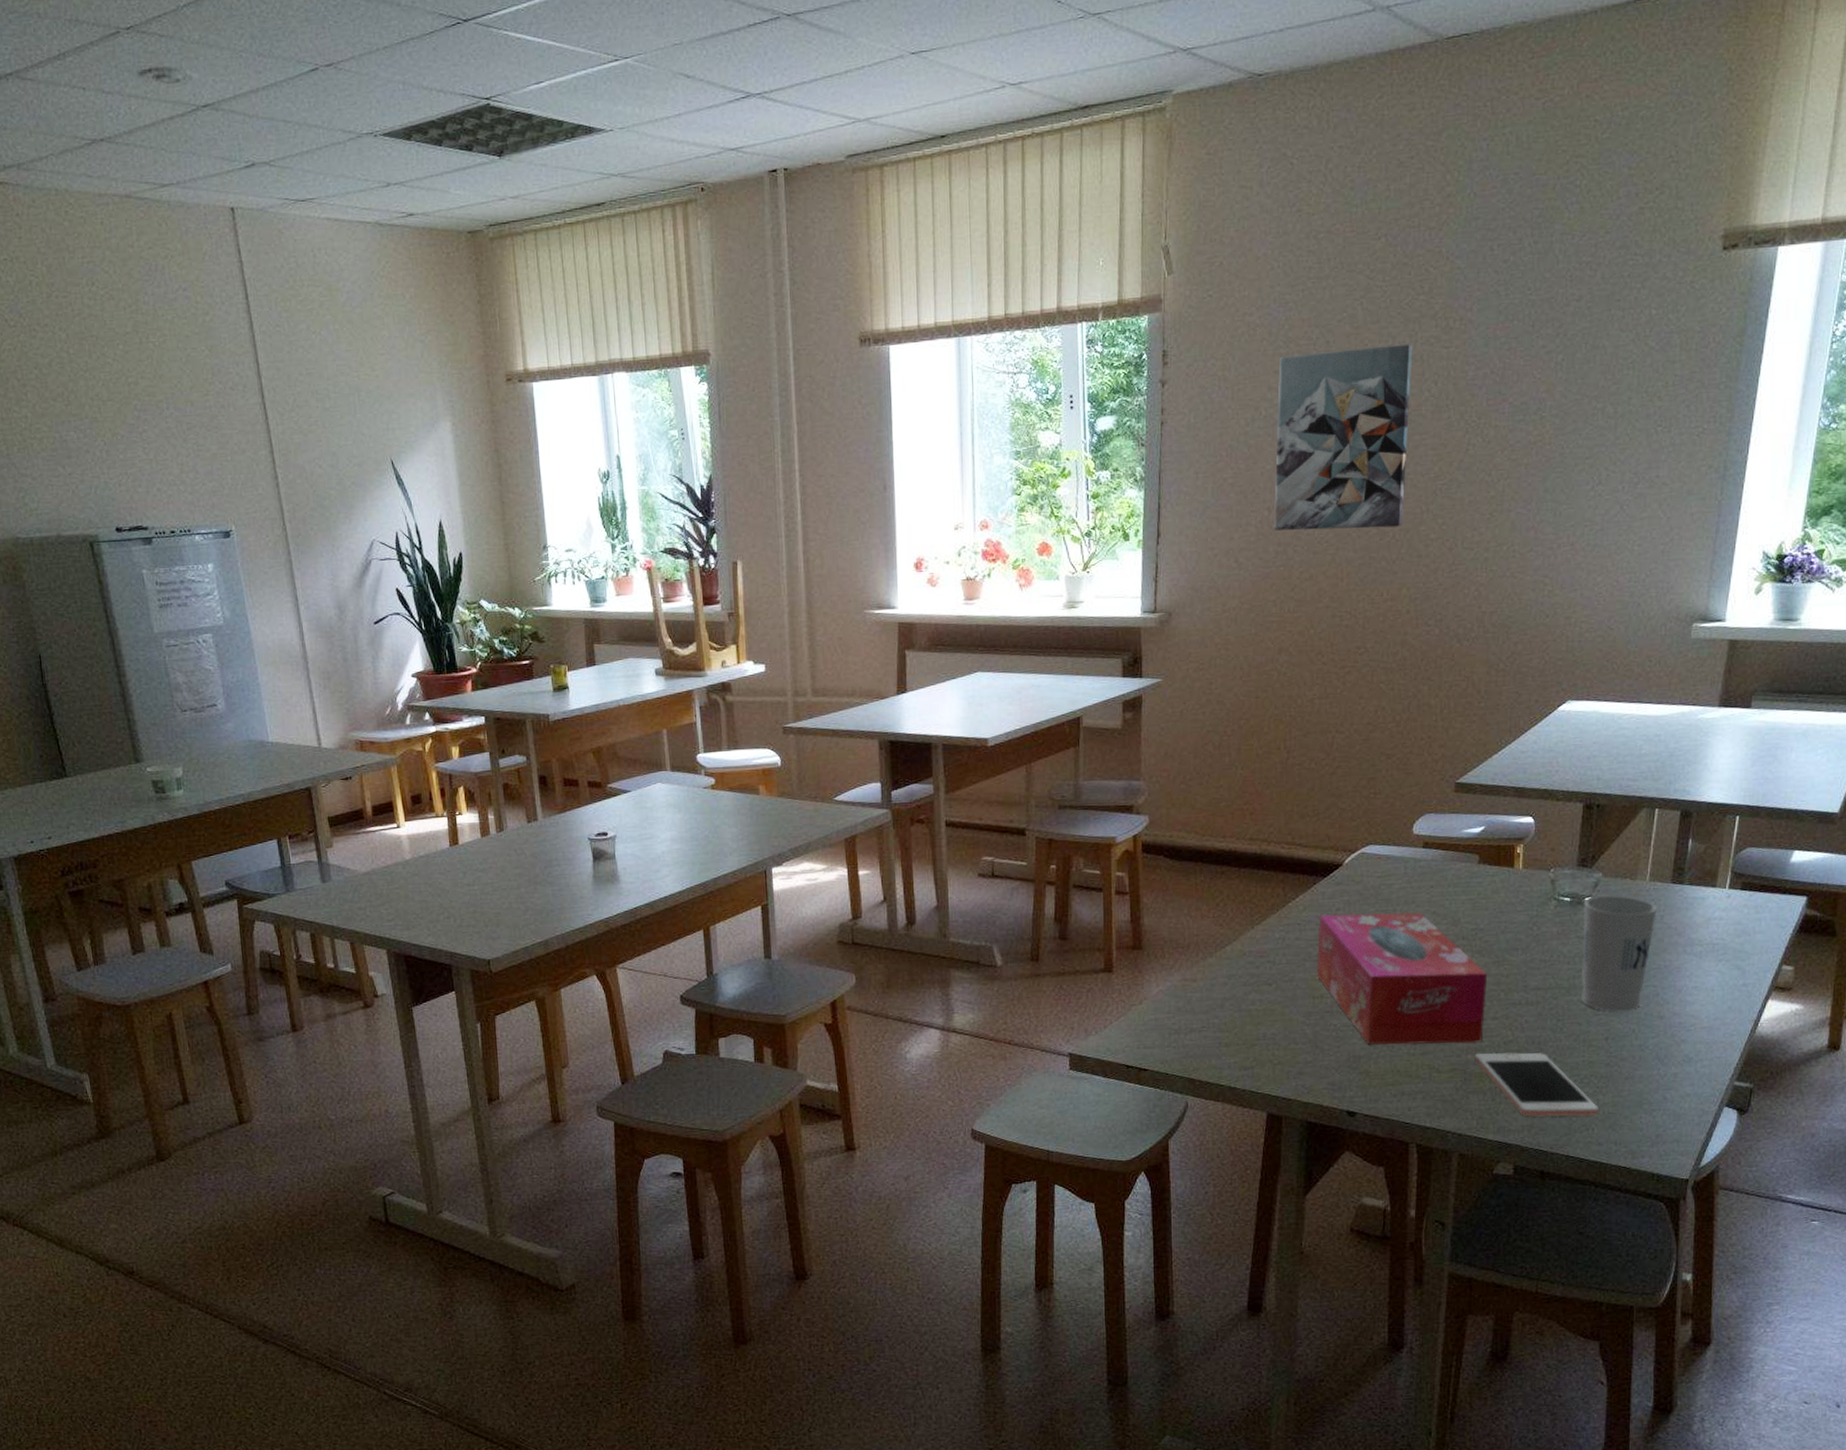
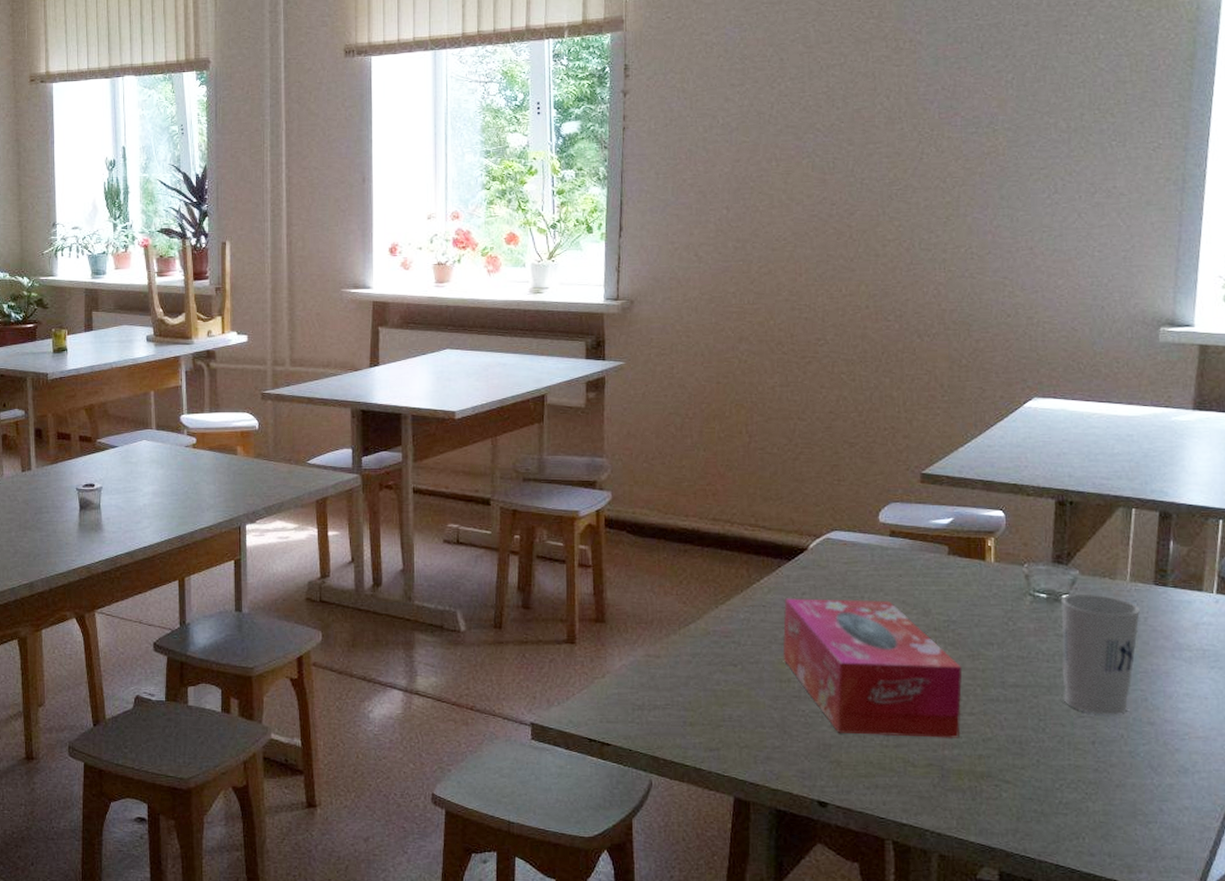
wall art: present [1273,344,1413,531] -> none [732,63,865,229]
cell phone: present [1474,1052,1599,1117] -> none [952,749,1089,824]

